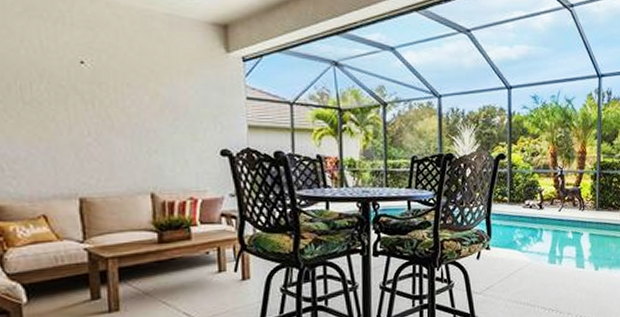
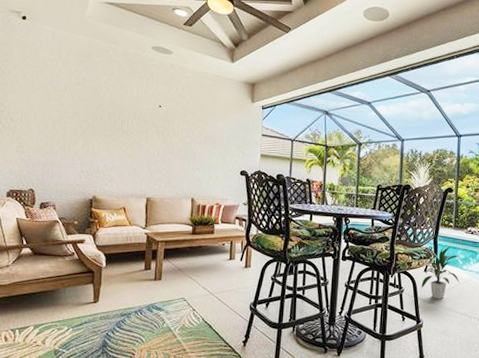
indoor plant: none [474,225,519,290] -> present [421,245,460,299]

